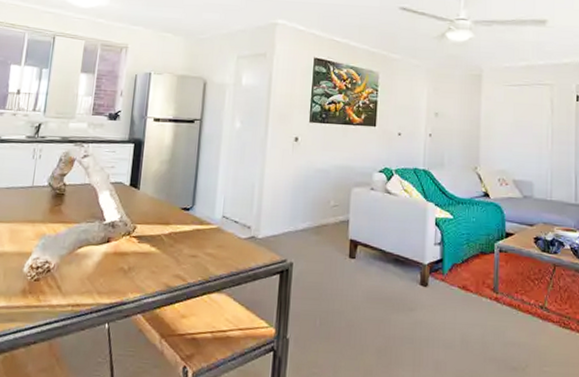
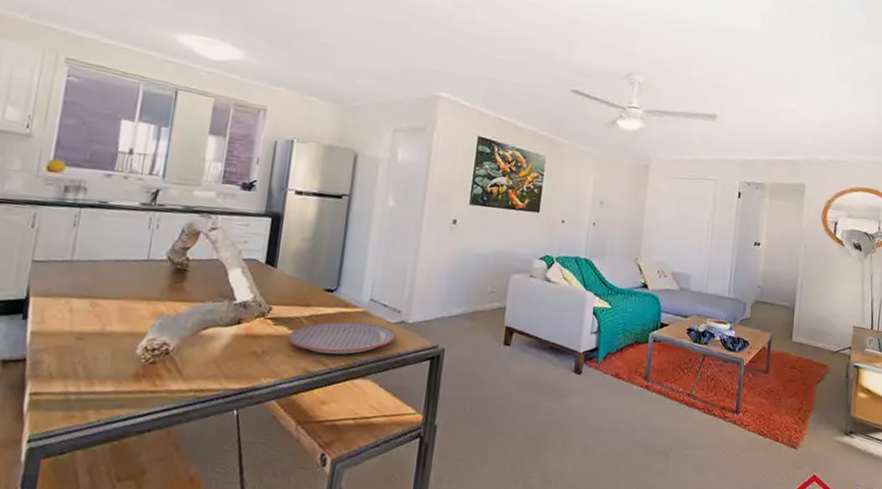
plate: none [150,238,248,270] -> present [287,321,397,355]

